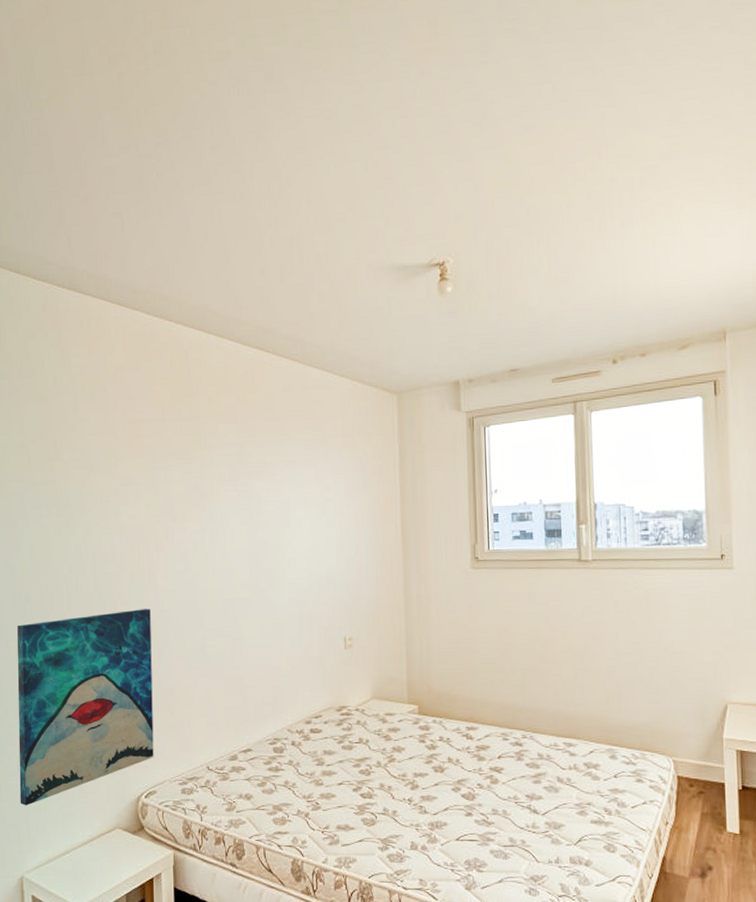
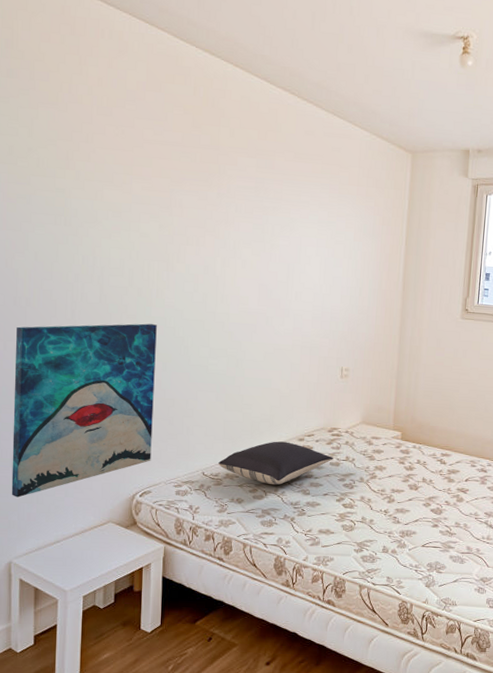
pillow: none [223,726,345,776] -> present [218,441,333,485]

